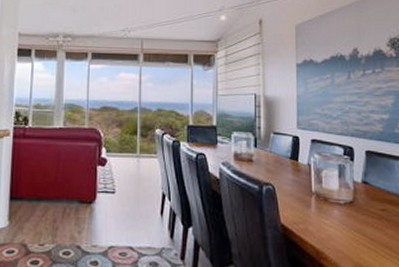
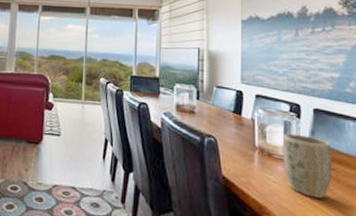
plant pot: none [337,176,384,239] -> present [282,133,333,199]

